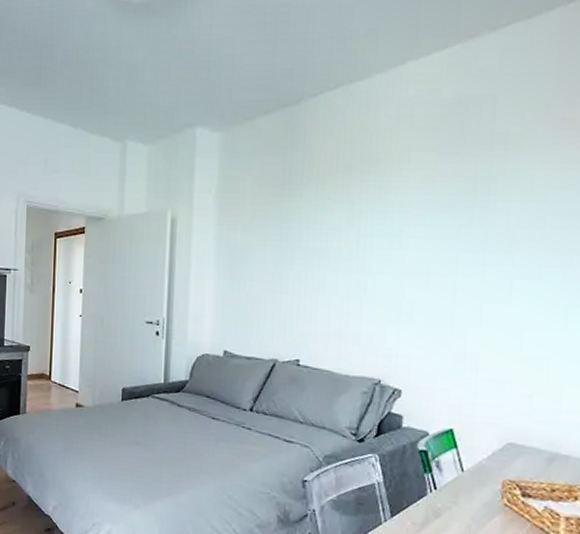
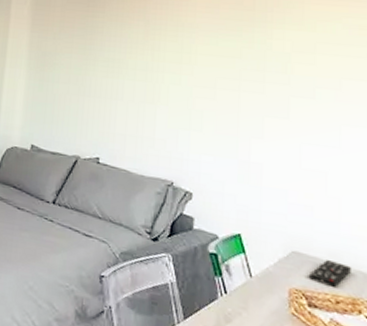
remote control: none [523,449,569,477] -> present [308,260,351,289]

